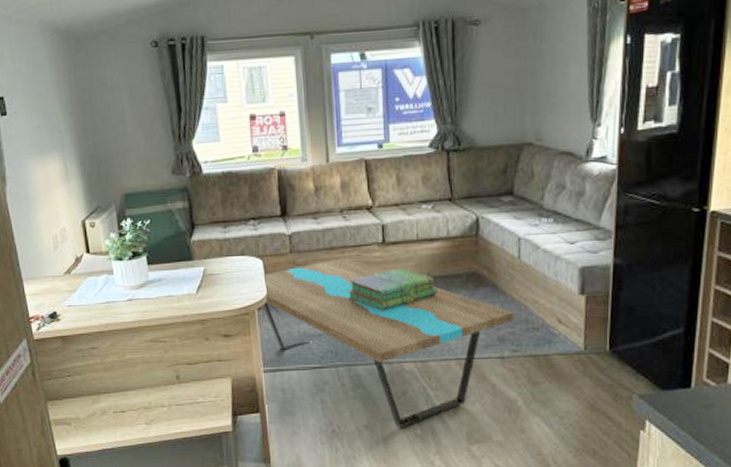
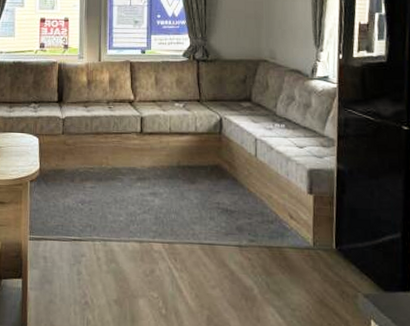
coffee table: present [262,257,515,428] -> none [34,141,252,306]
stack of books: present [348,268,437,311] -> none [108,155,185,193]

